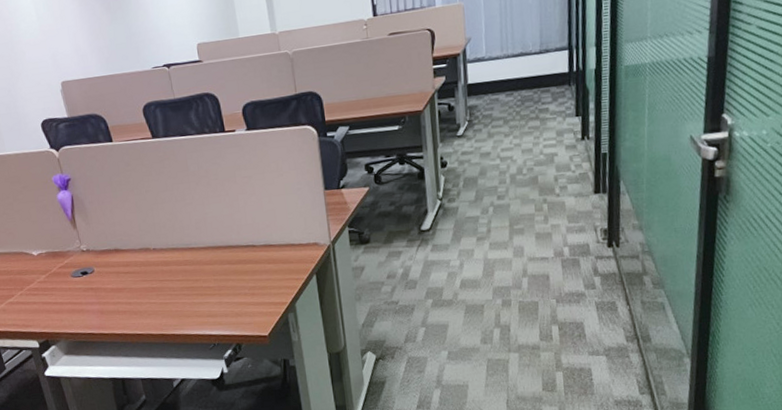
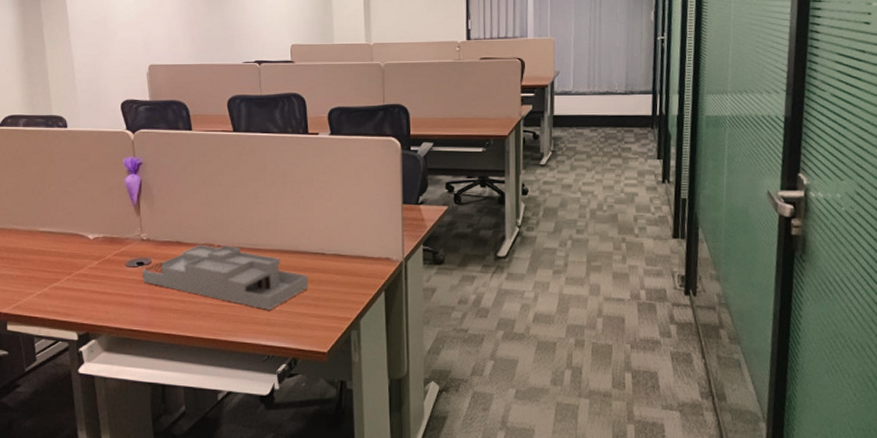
desk organizer: none [87,247,244,303] -> present [142,245,309,310]

